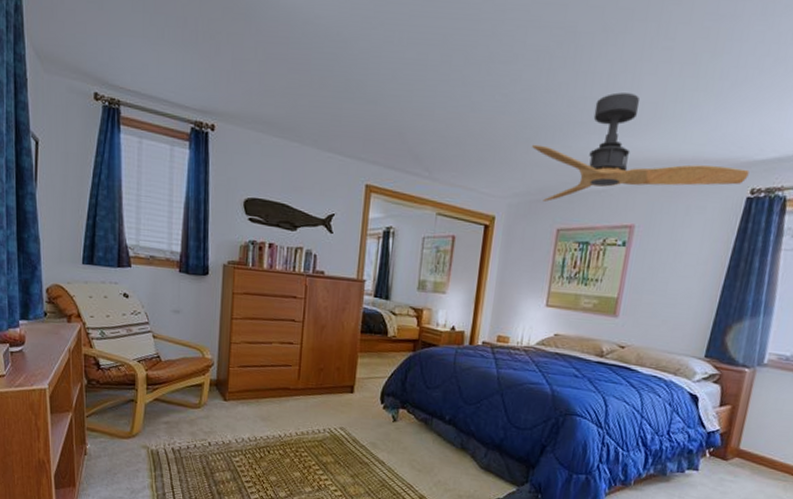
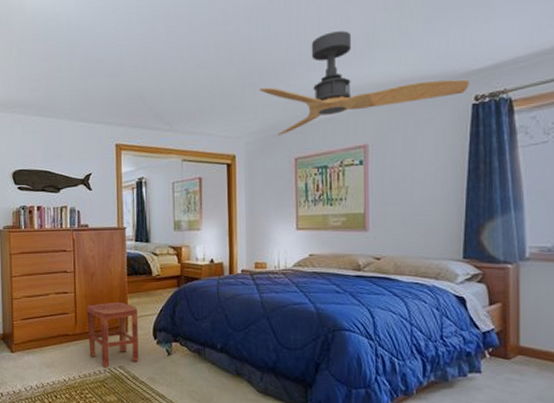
stool: none [310,359,368,428] -> present [87,302,139,368]

